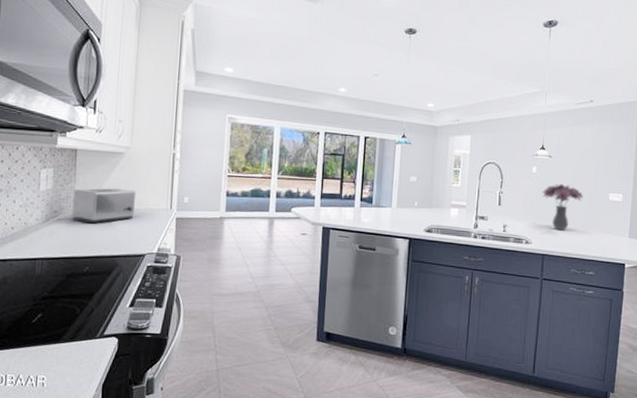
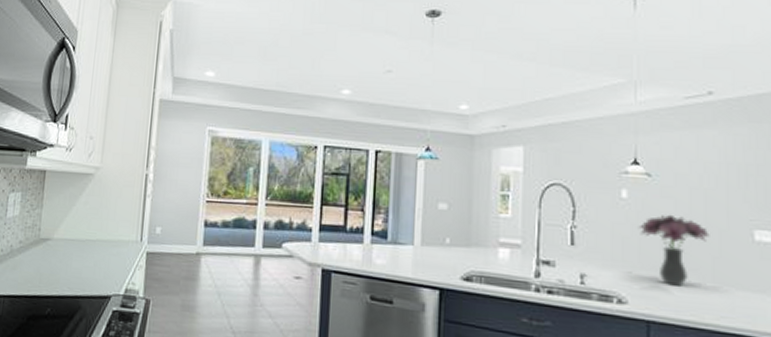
toaster: present [71,187,137,224] -> none [36,214,105,257]

